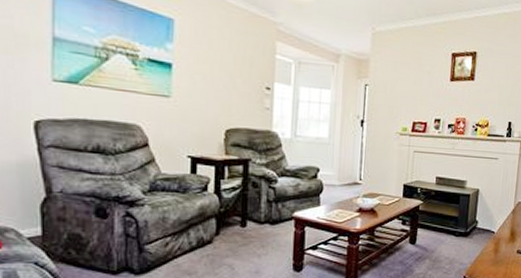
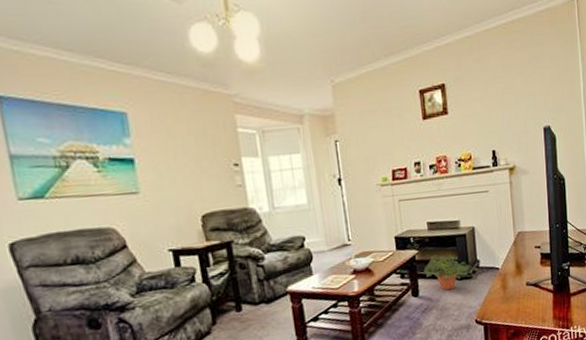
potted plant: none [424,208,476,244] -> present [423,254,478,291]

